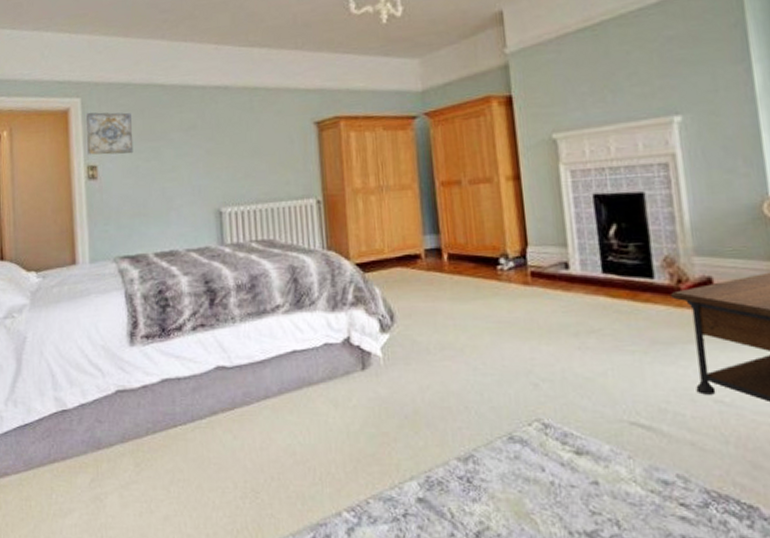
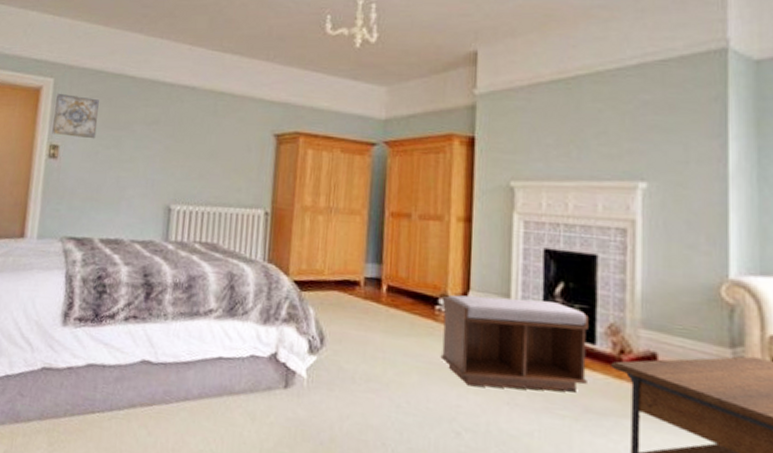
bench: none [503,244,651,338] -> present [440,294,589,392]

